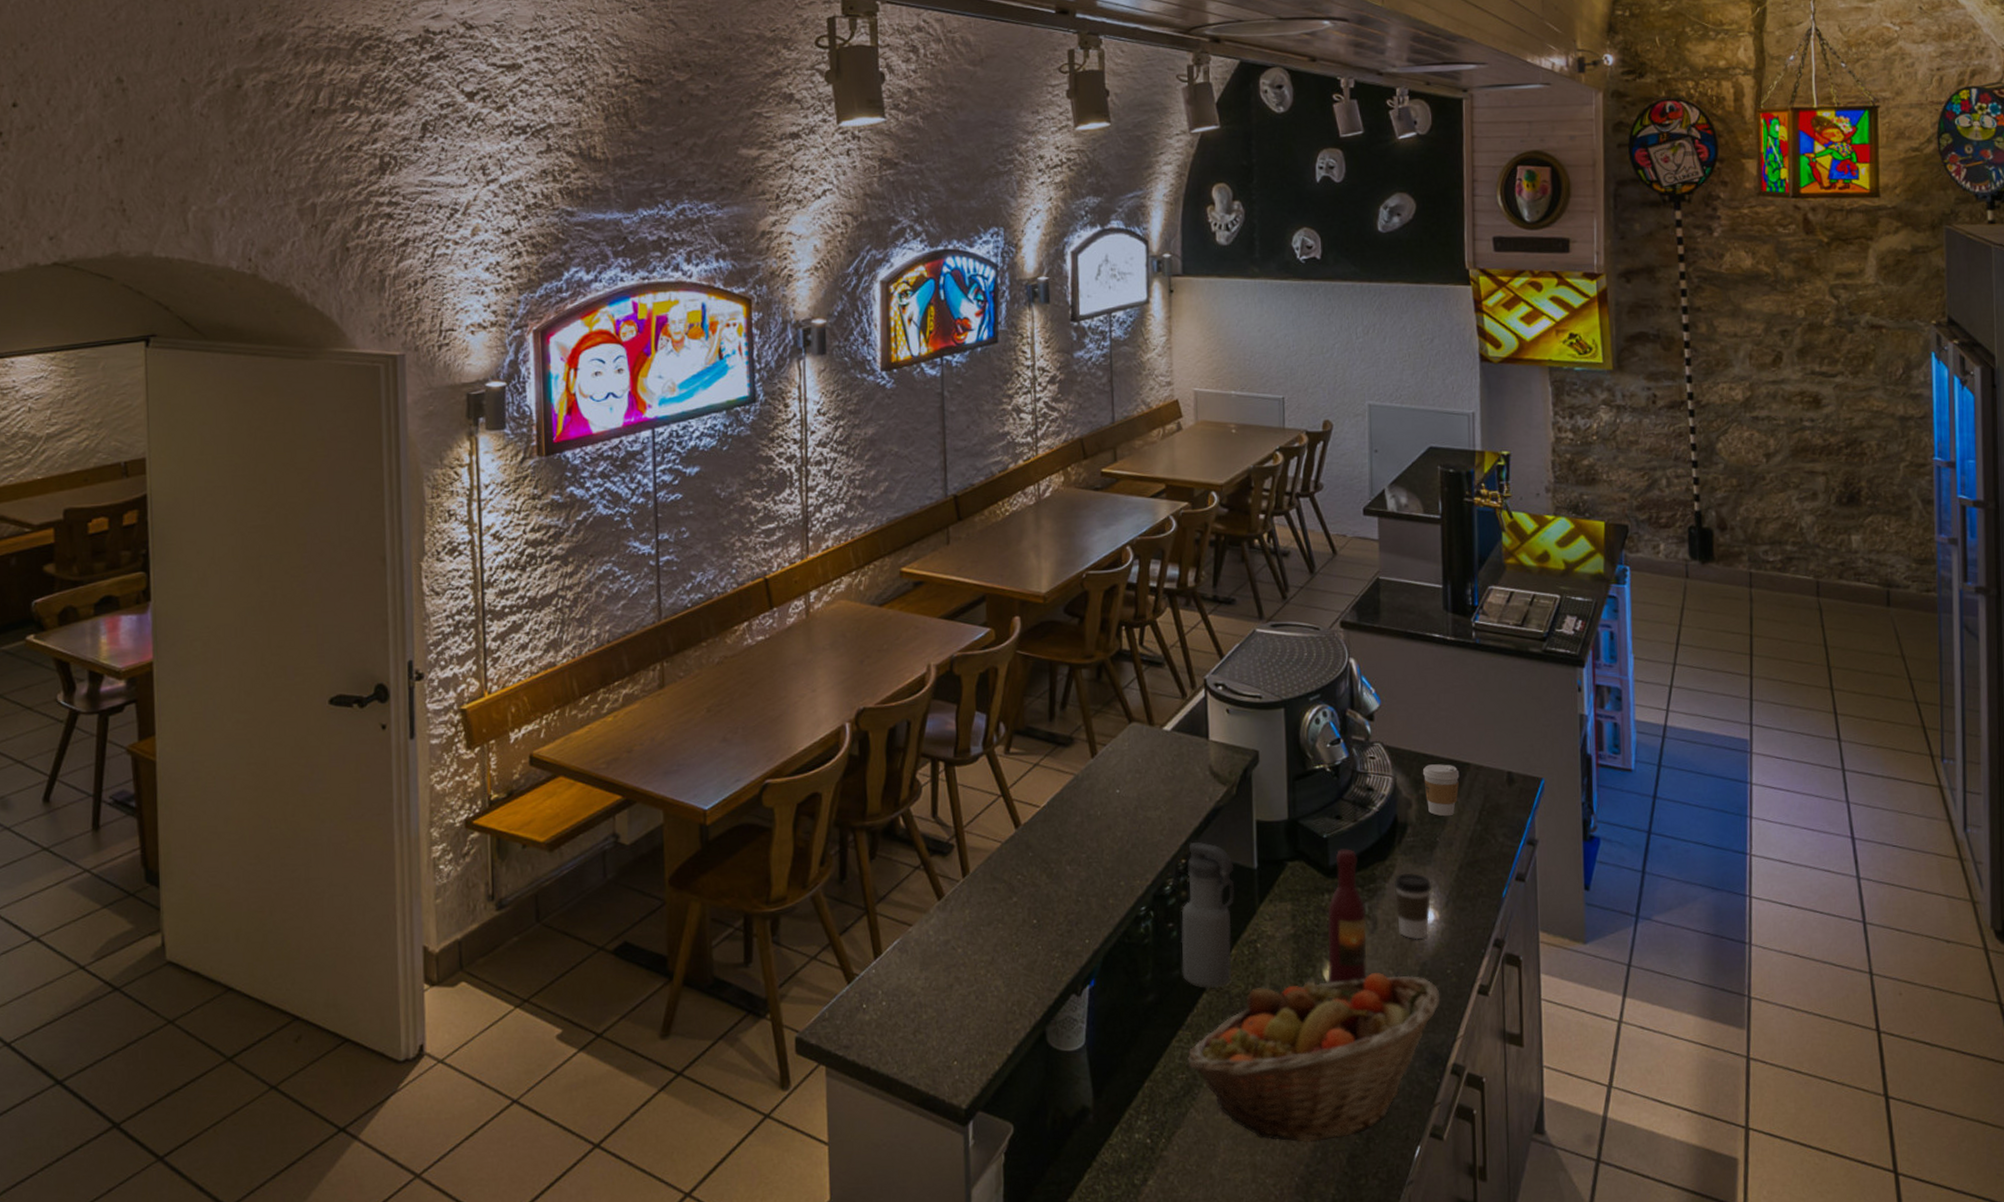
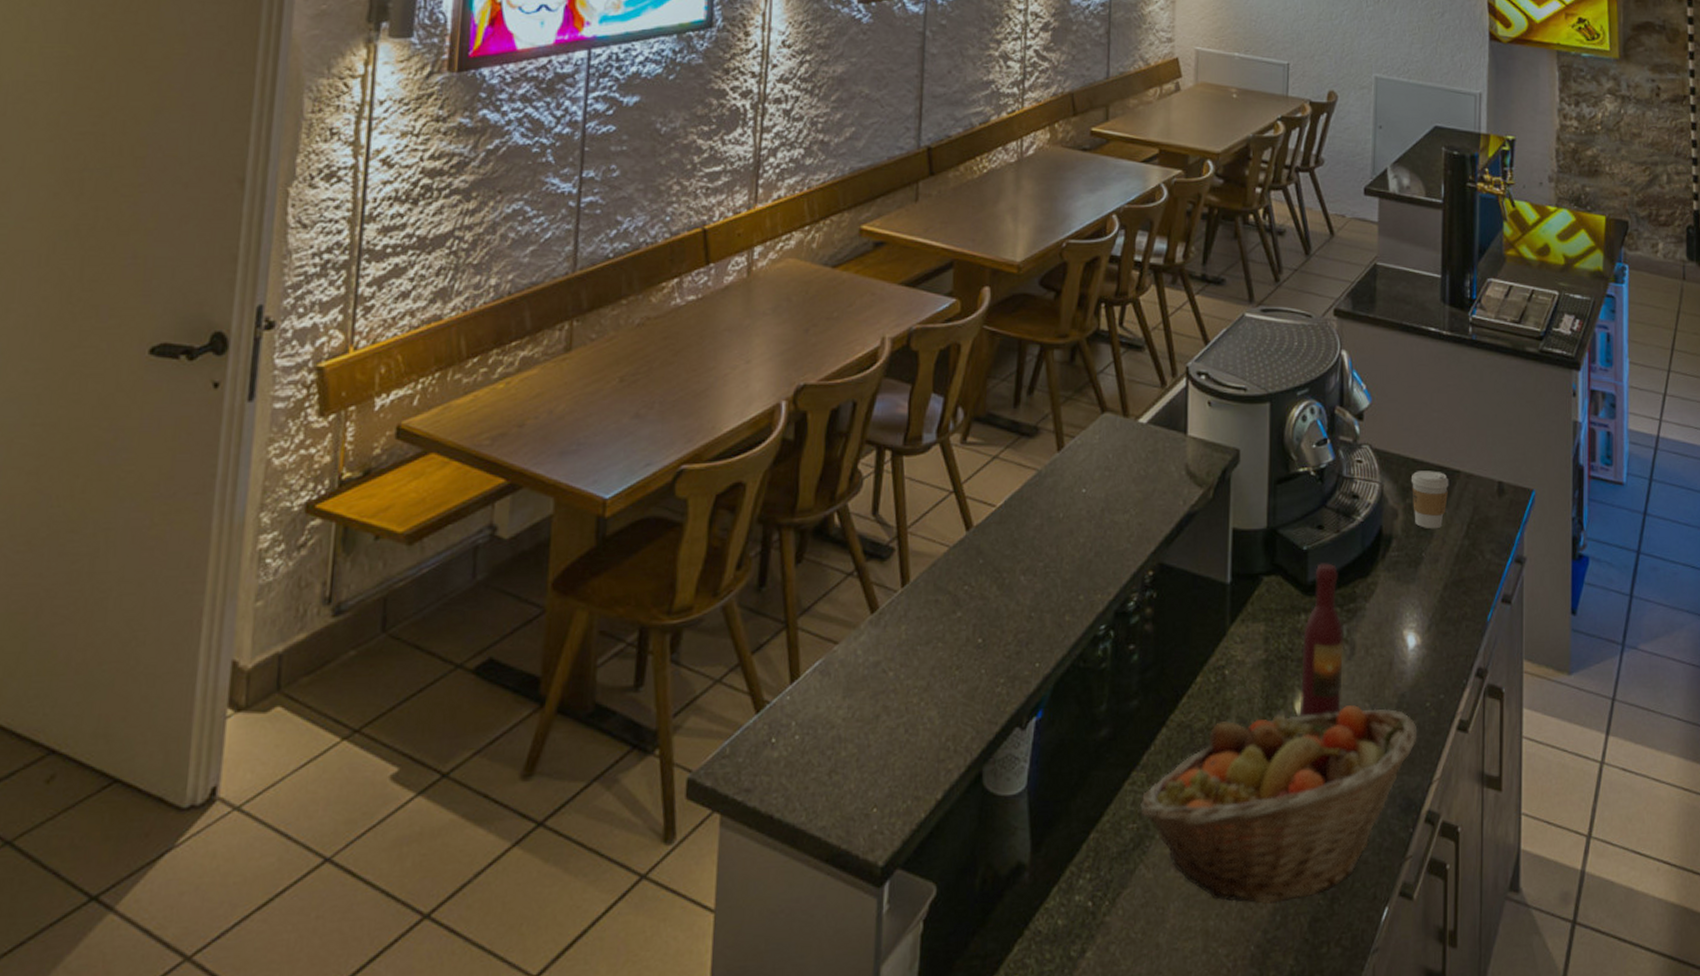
water bottle: present [1181,842,1235,989] -> none [1140,552,1206,723]
coffee cup: present [1394,872,1432,940] -> none [1375,591,1415,668]

